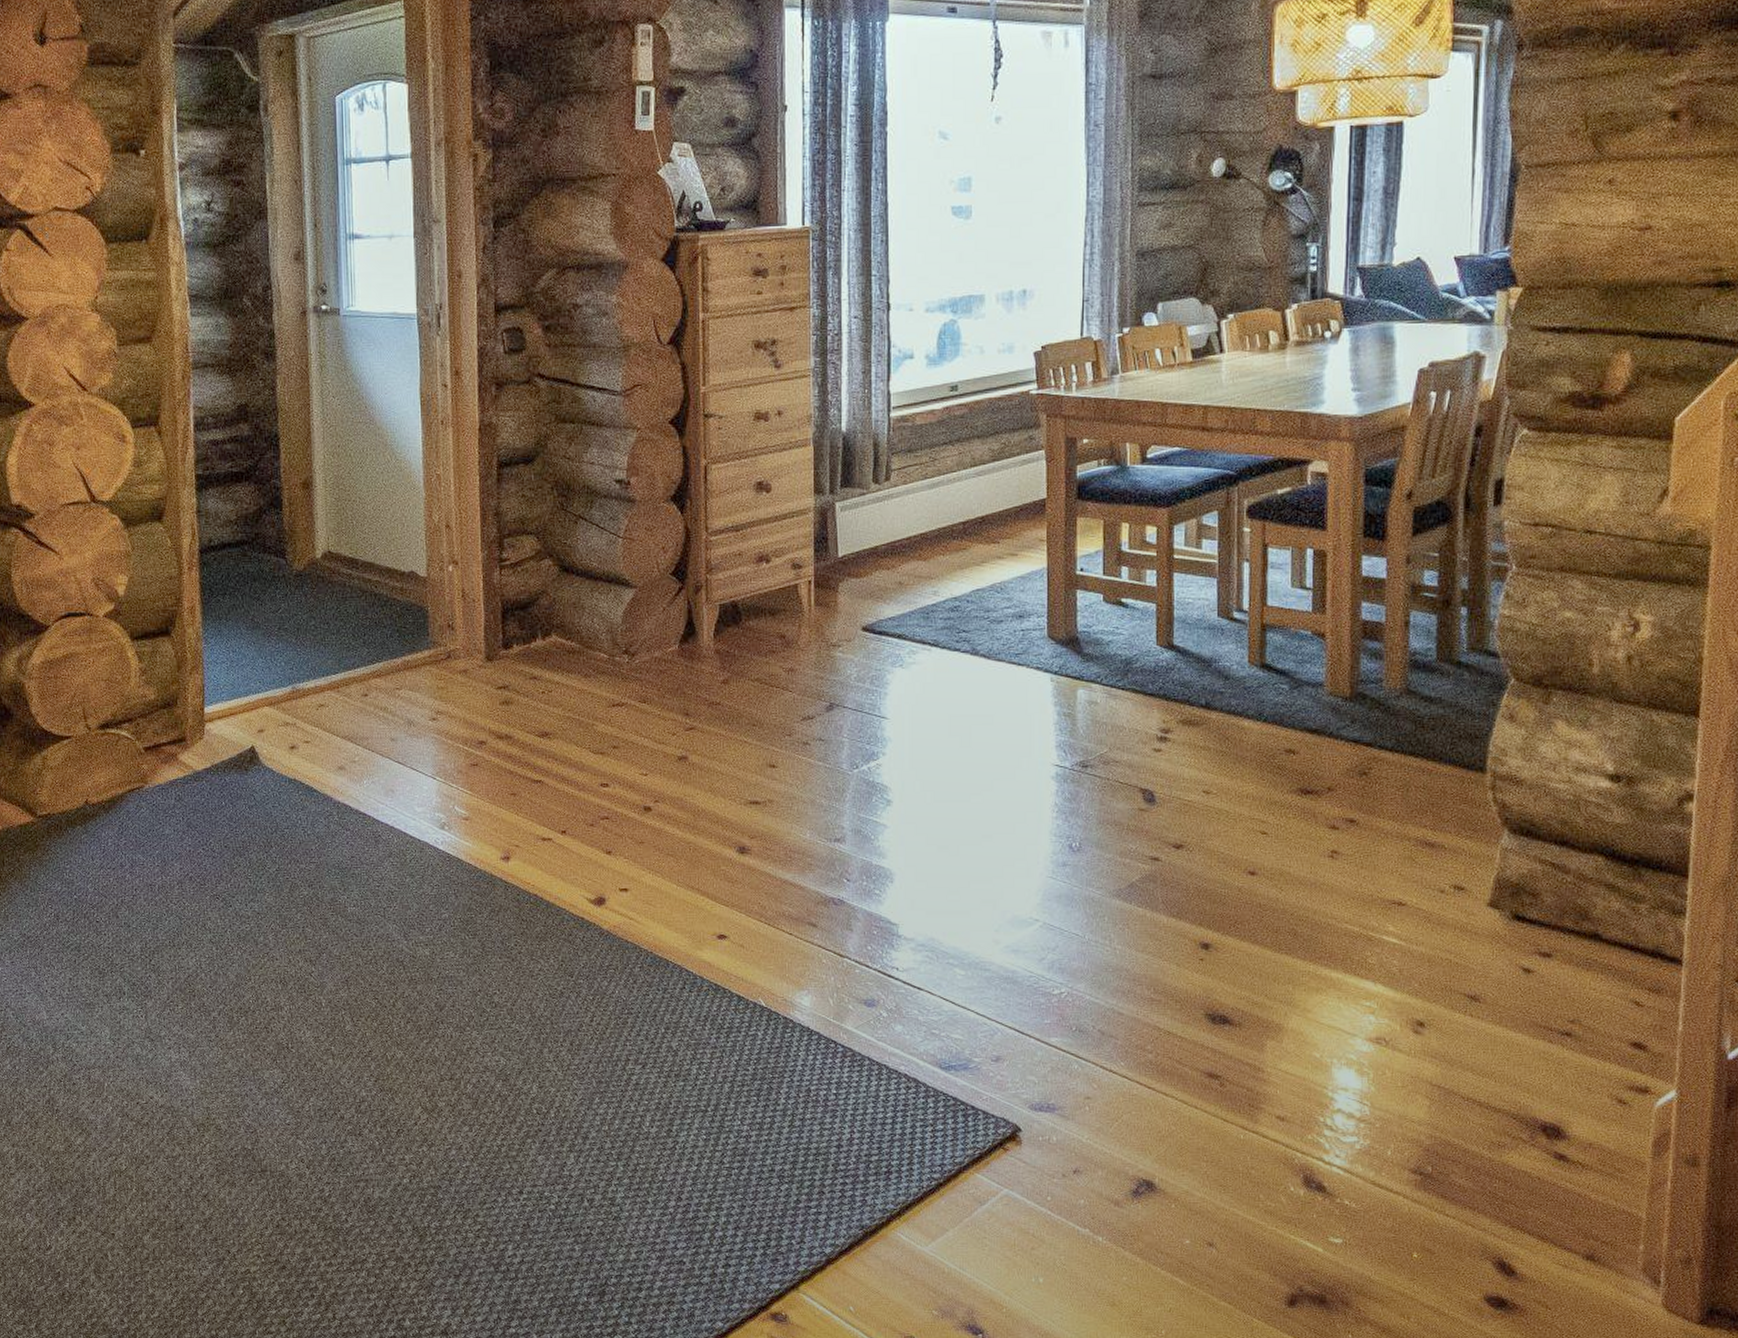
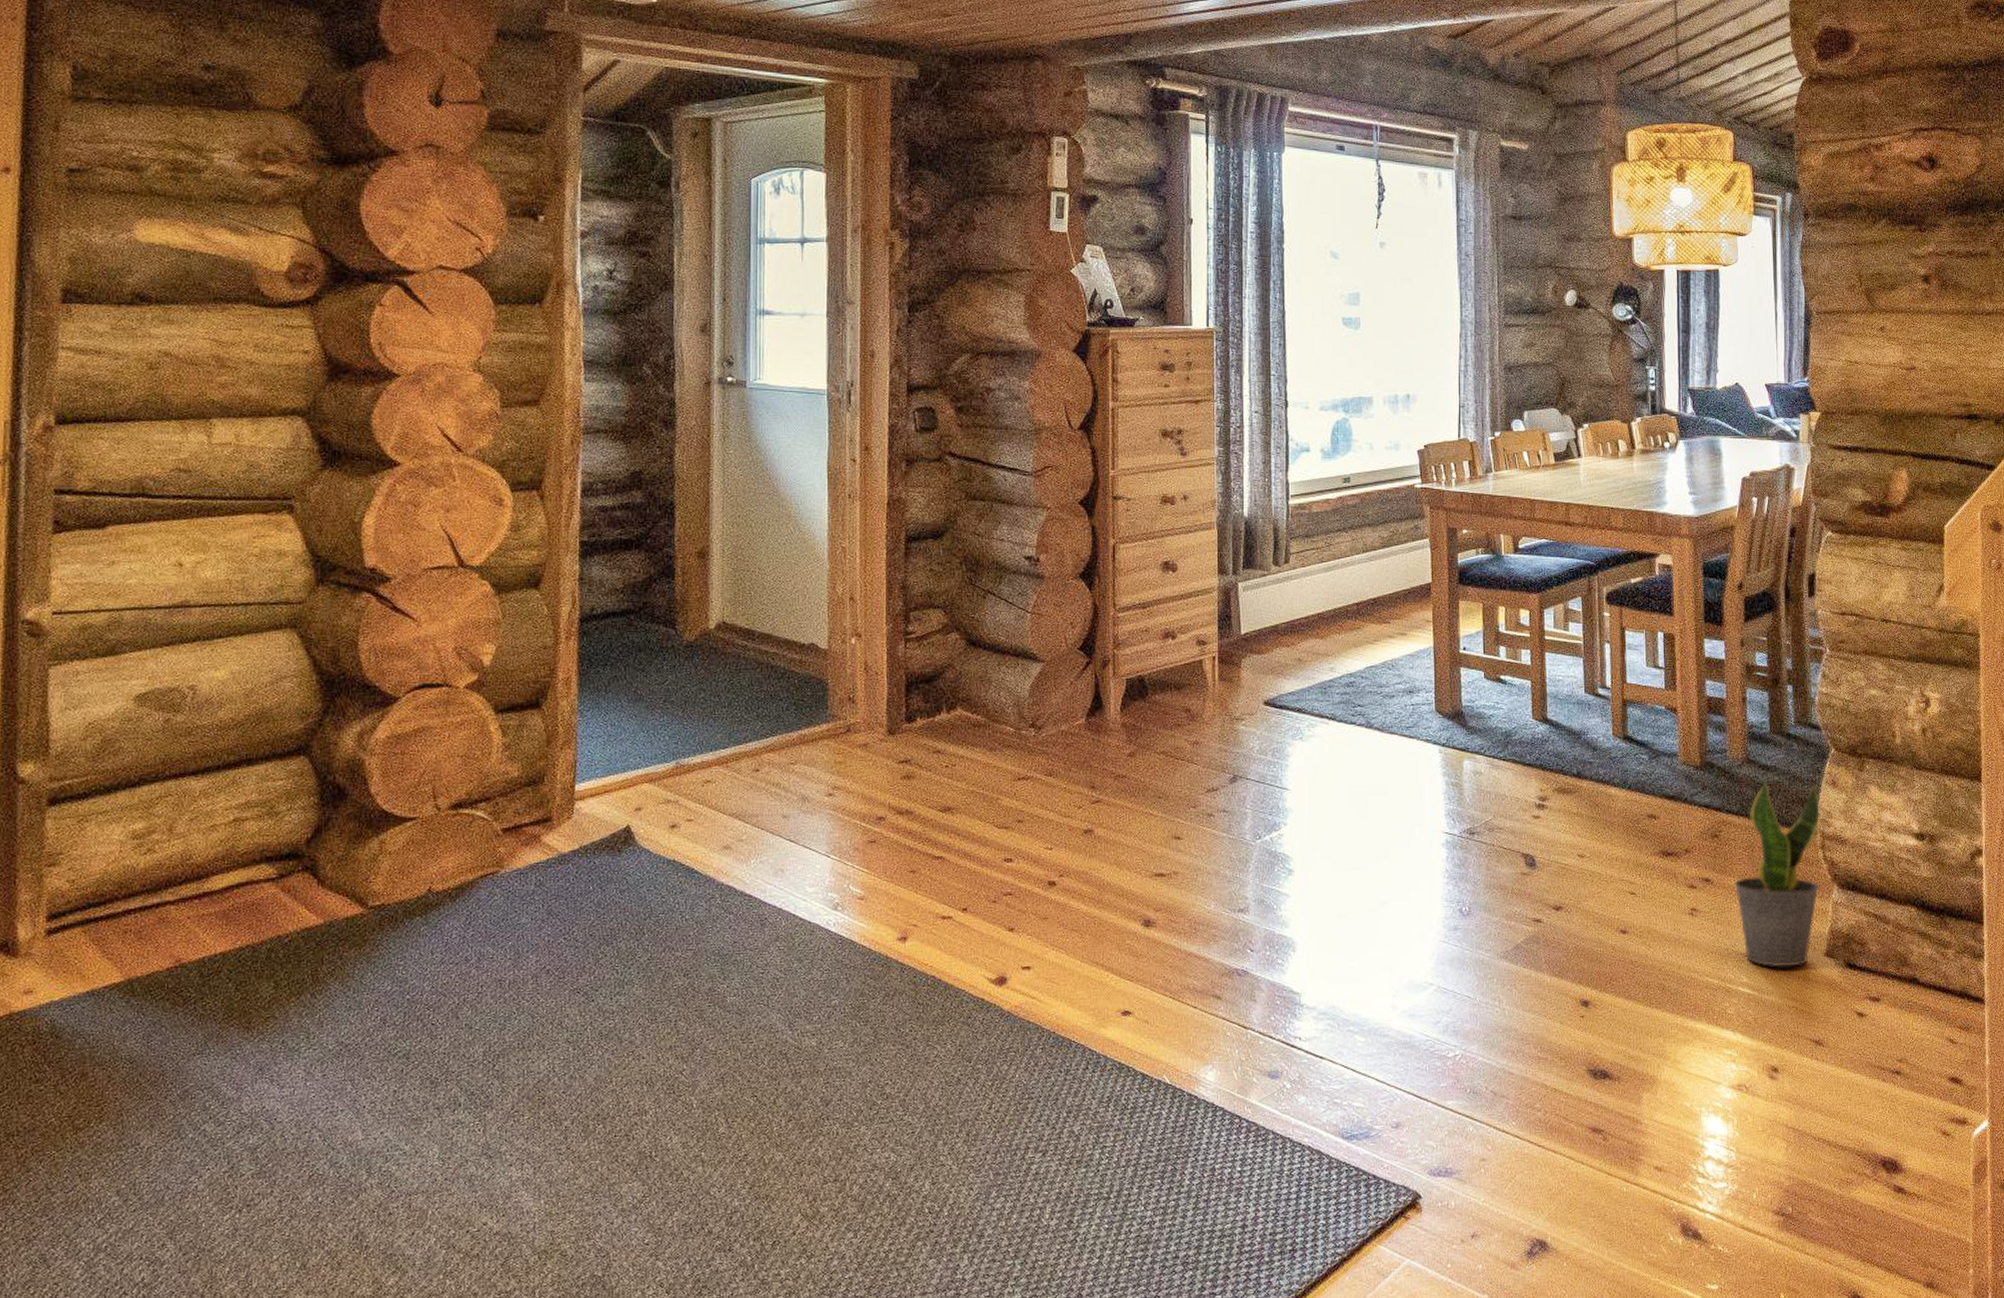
potted plant: none [1384,714,1493,916] -> present [1734,781,1821,967]

